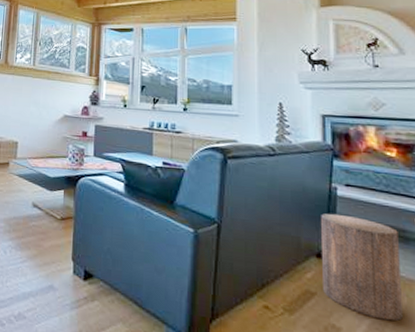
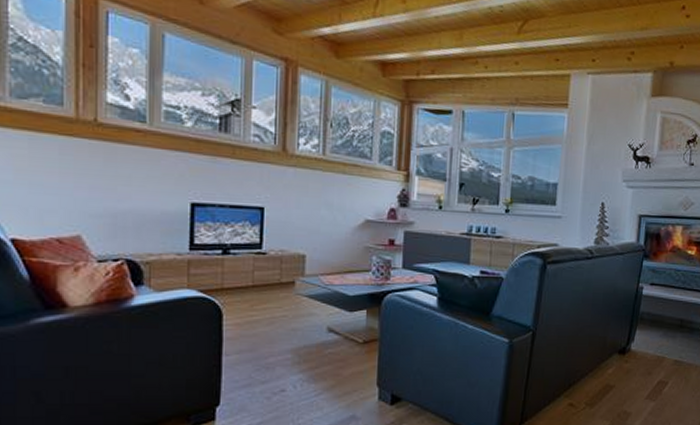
stool: present [321,213,403,321] -> none [620,311,687,401]

